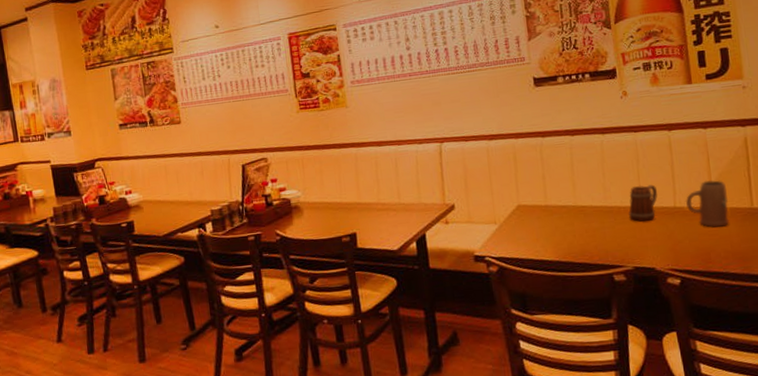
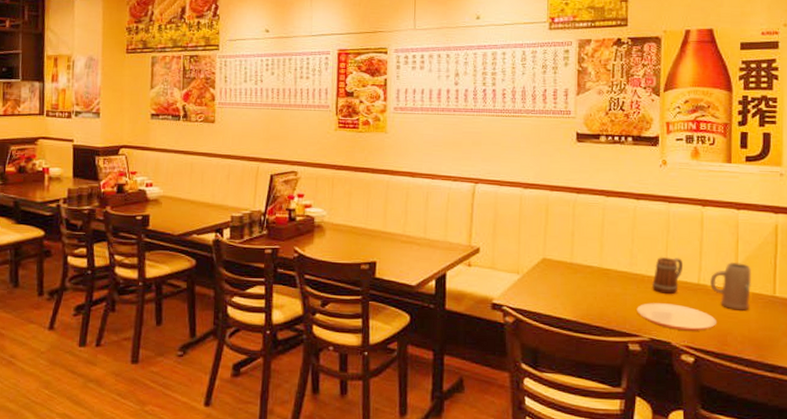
plate: none [617,230,698,256] -> present [637,303,716,331]

